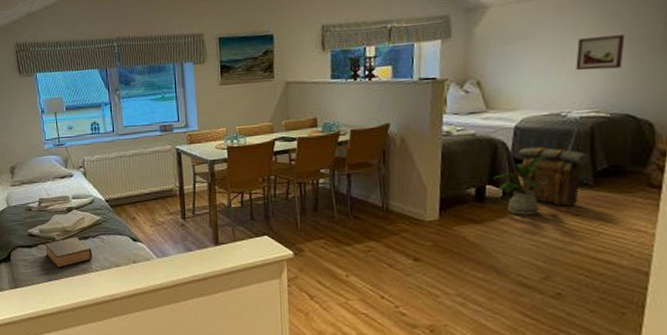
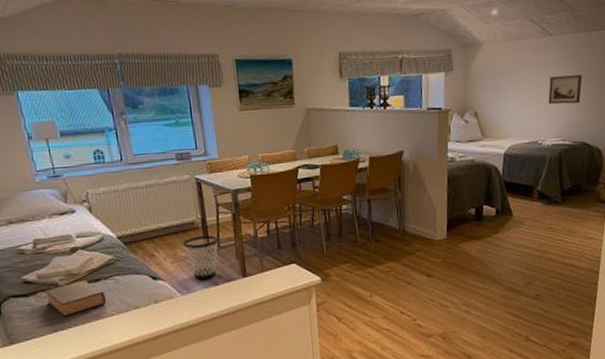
wastebasket: none [161,202,194,244] -> present [183,235,219,280]
house plant: present [492,156,550,215] -> none [488,179,530,231]
backpack: present [518,146,590,207] -> none [507,170,559,222]

